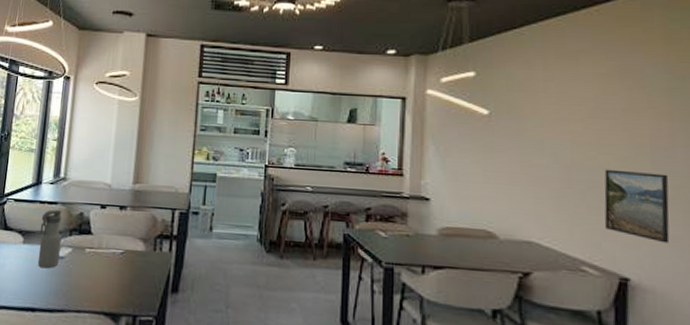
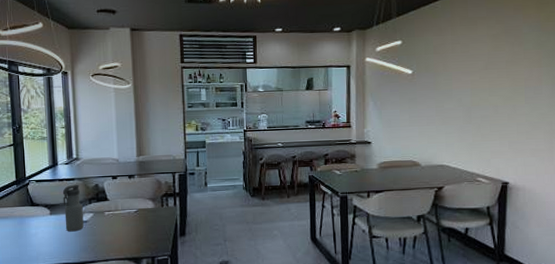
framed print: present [604,169,670,244] -> none [493,106,536,155]

